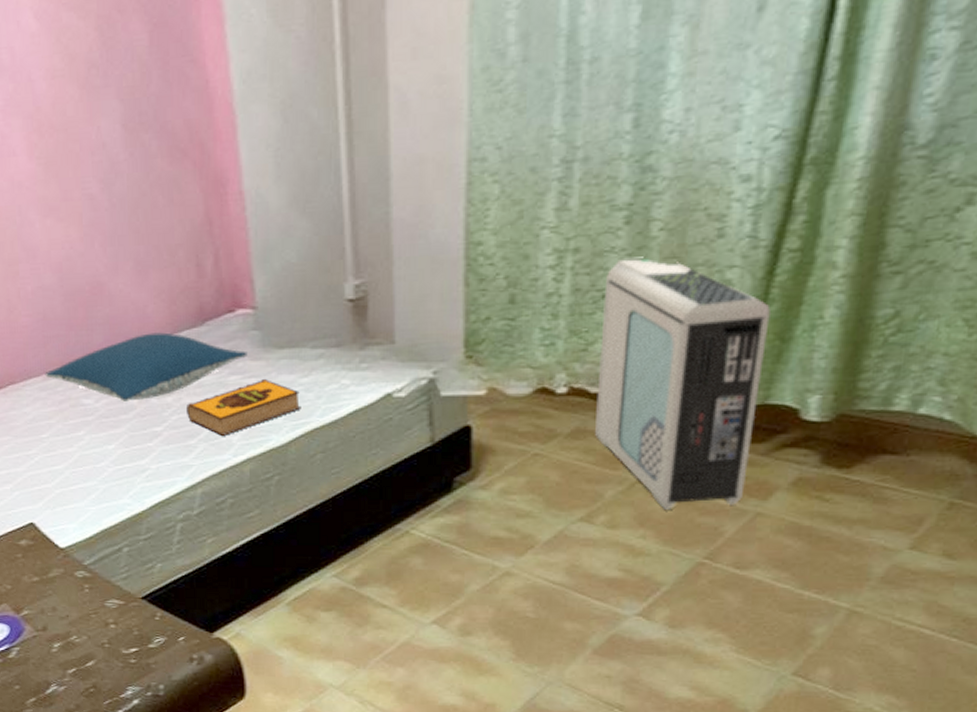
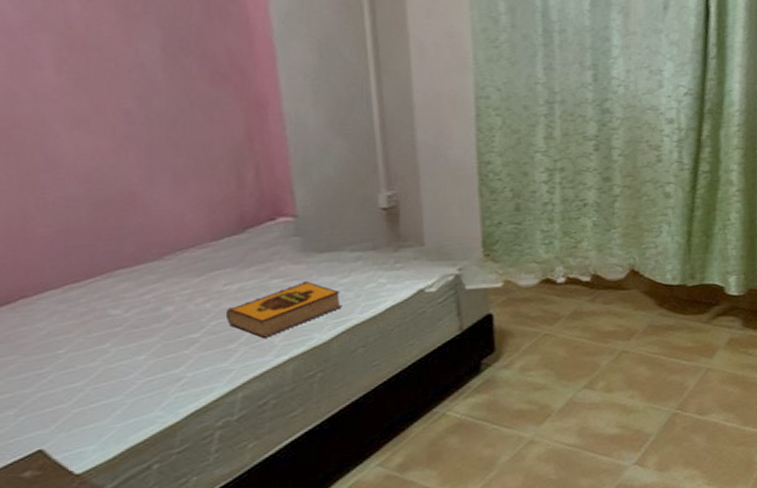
pillow: present [45,332,247,402] -> none [65,240,289,310]
air purifier: present [595,257,771,509] -> none [585,175,698,372]

